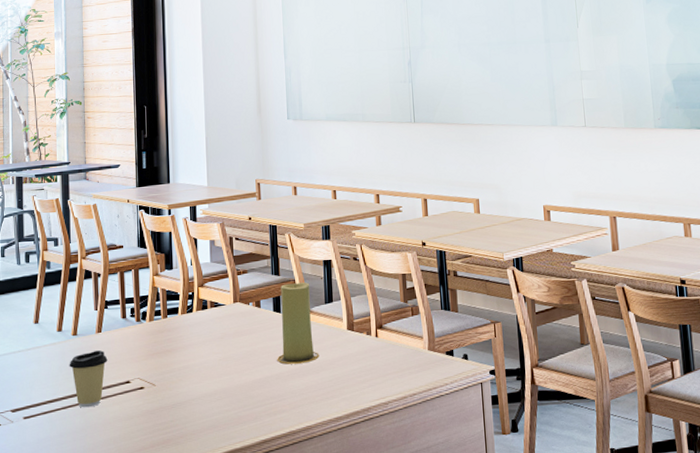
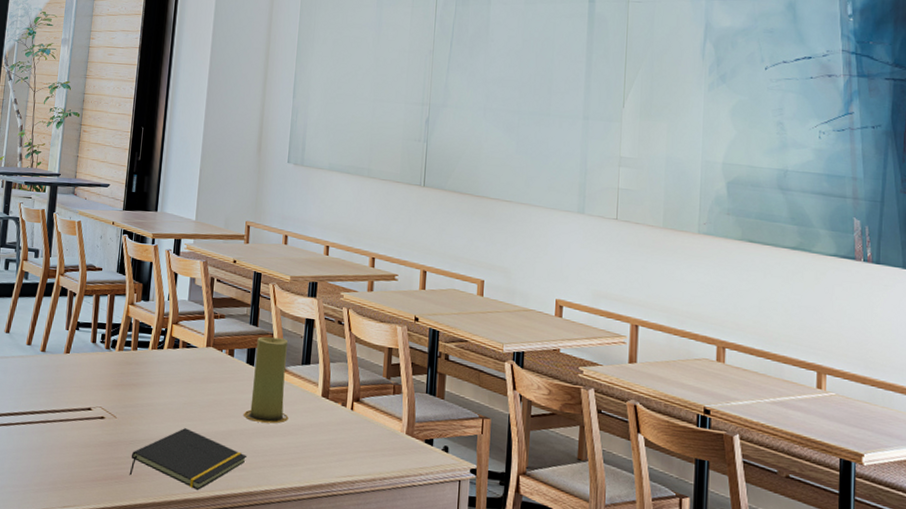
coffee cup: present [69,350,108,408] -> none [33,371,73,428]
notepad: none [174,383,286,439] -> present [129,428,248,490]

